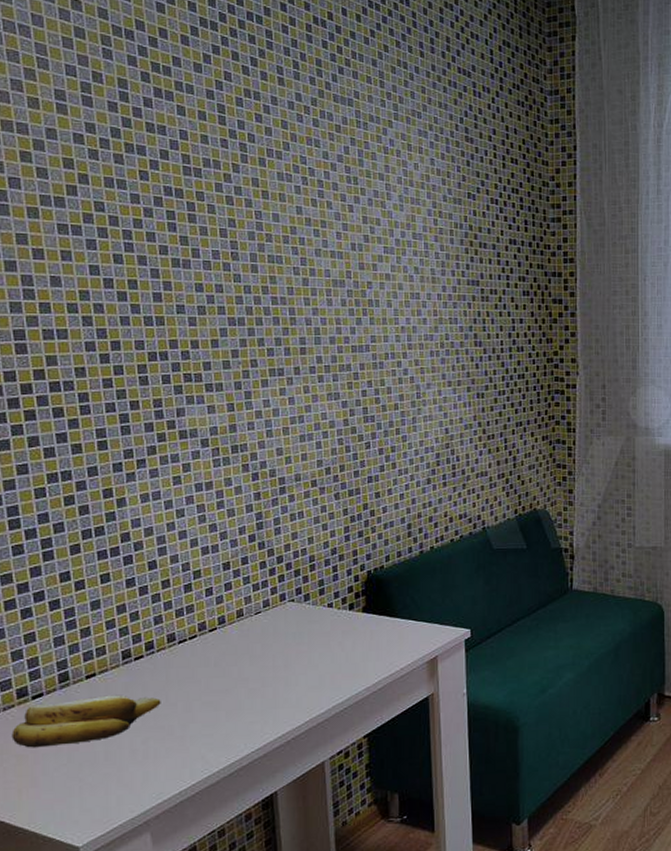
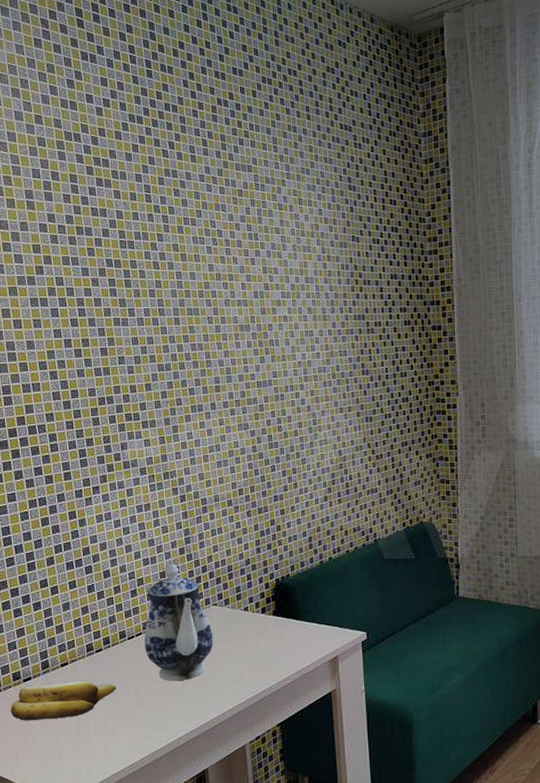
teapot: none [200,553,289,692] -> present [144,564,213,681]

